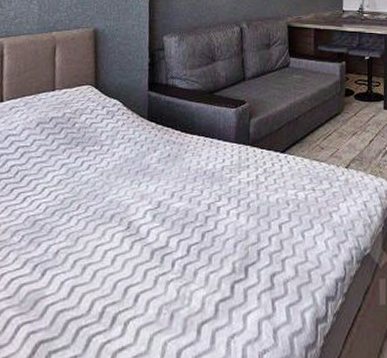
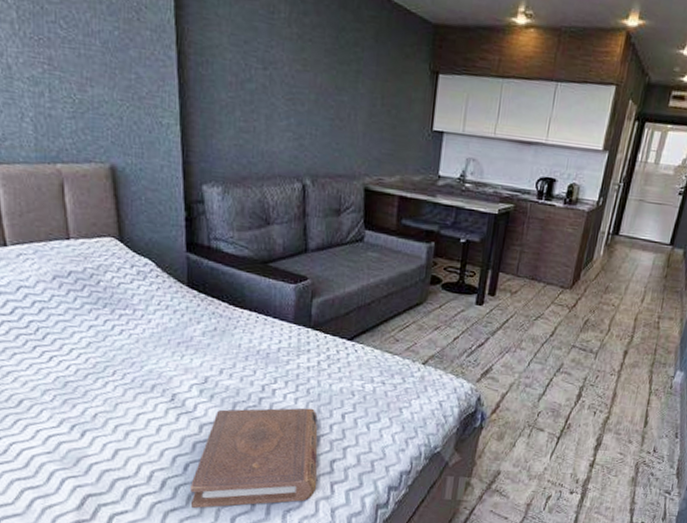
book: none [139,222,259,346] -> present [190,408,318,509]

